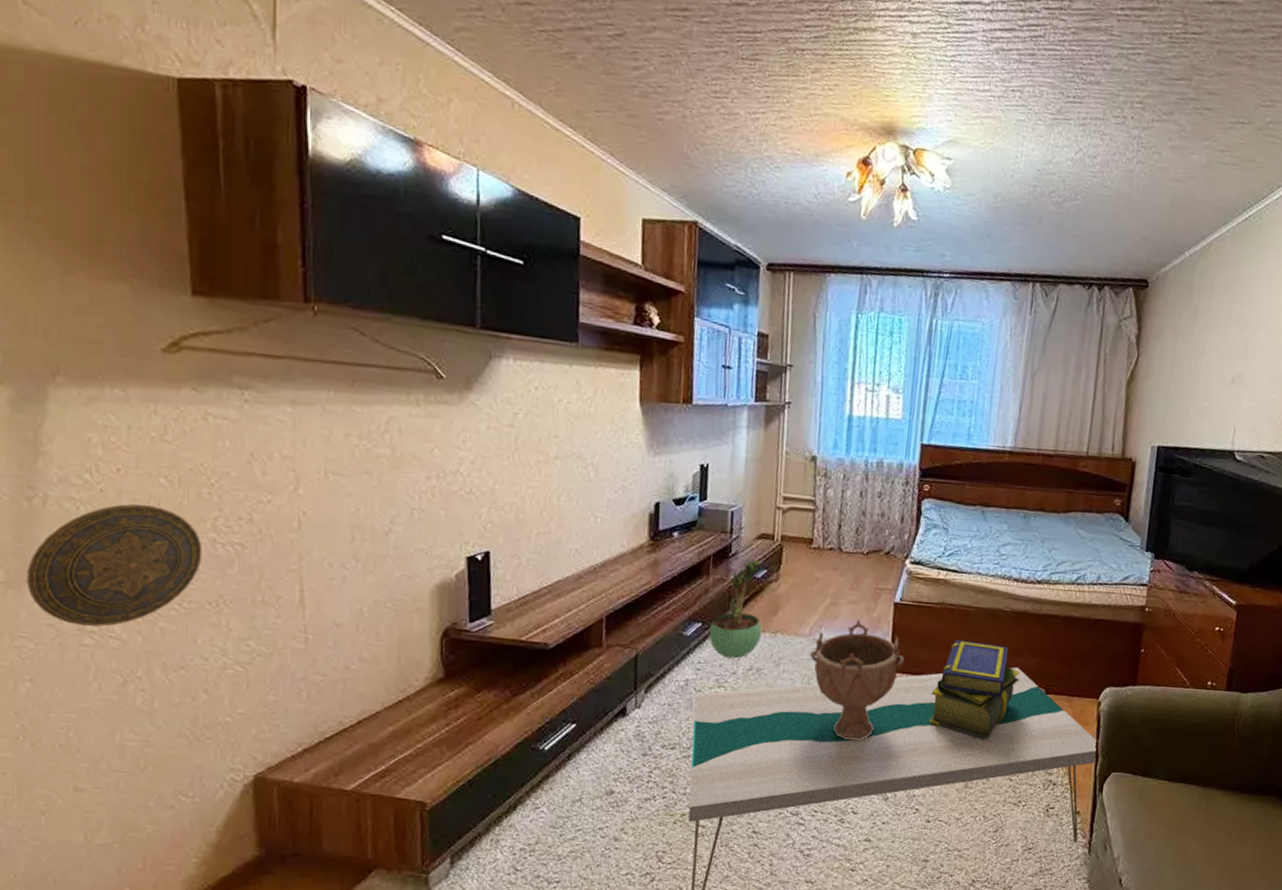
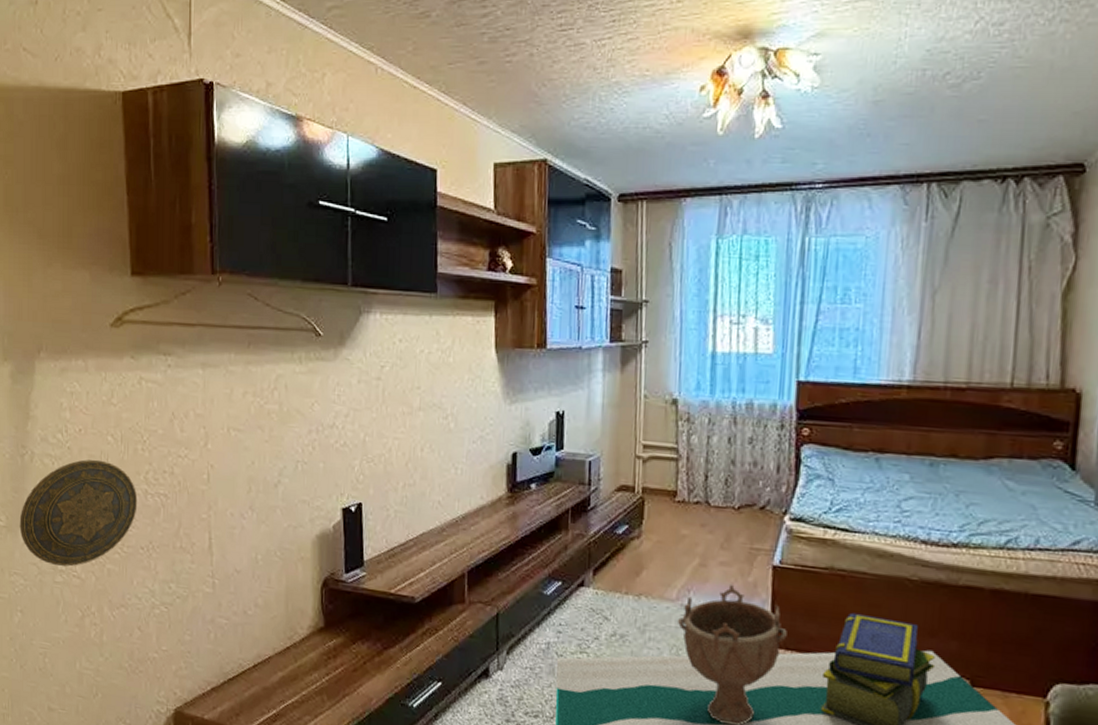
potted plant: present [709,559,762,659] -> none [569,513,624,623]

